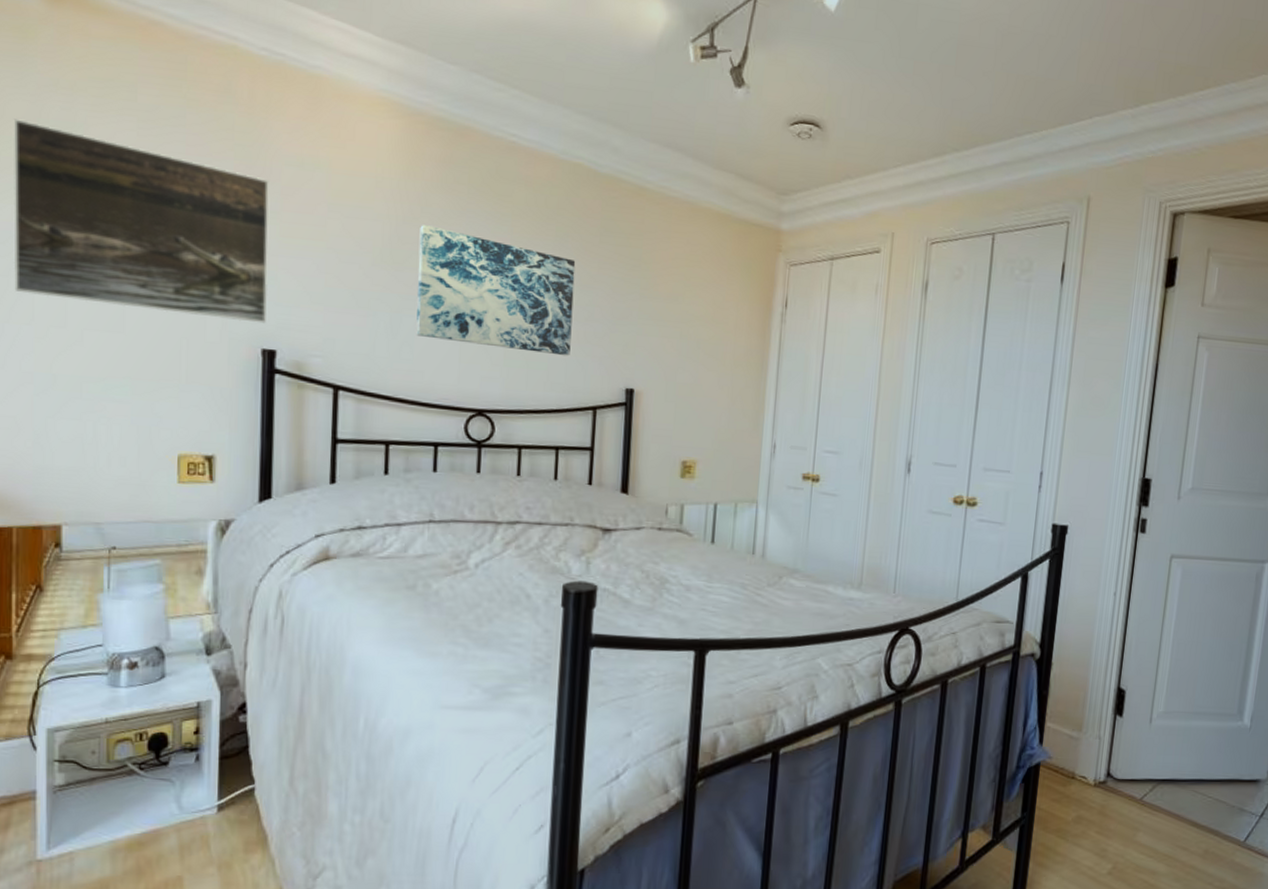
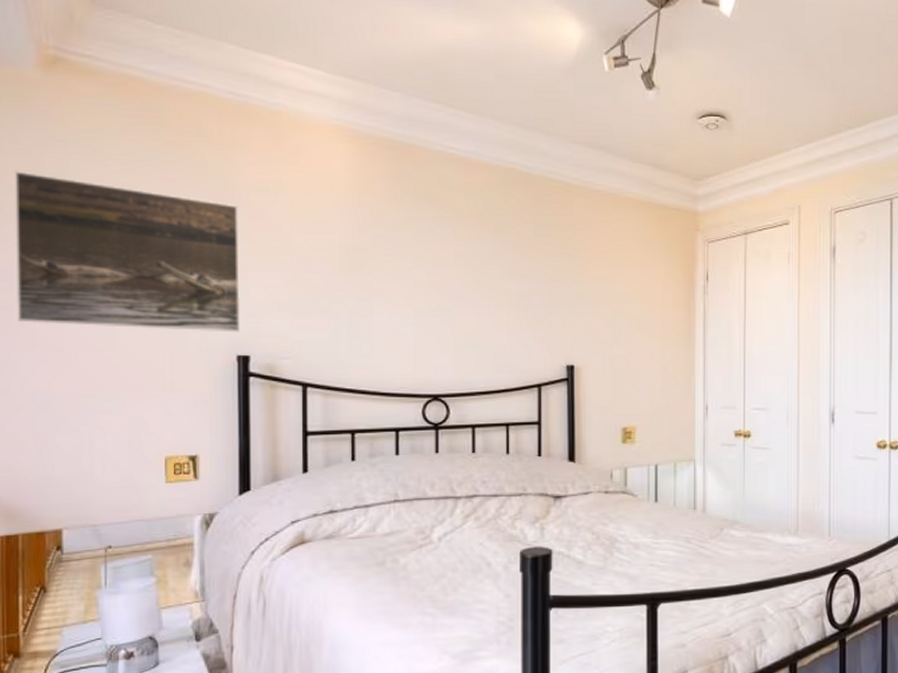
wall art: present [416,225,576,356] -> none [373,233,514,340]

